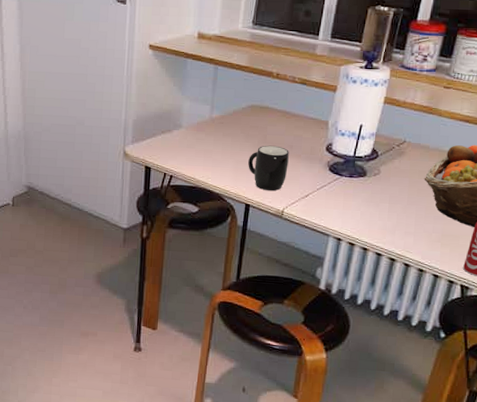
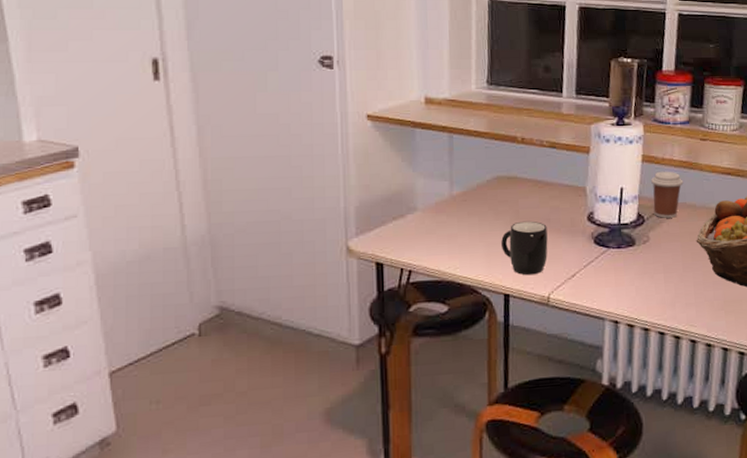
coffee cup: none [388,113,421,156] -> present [651,171,684,218]

